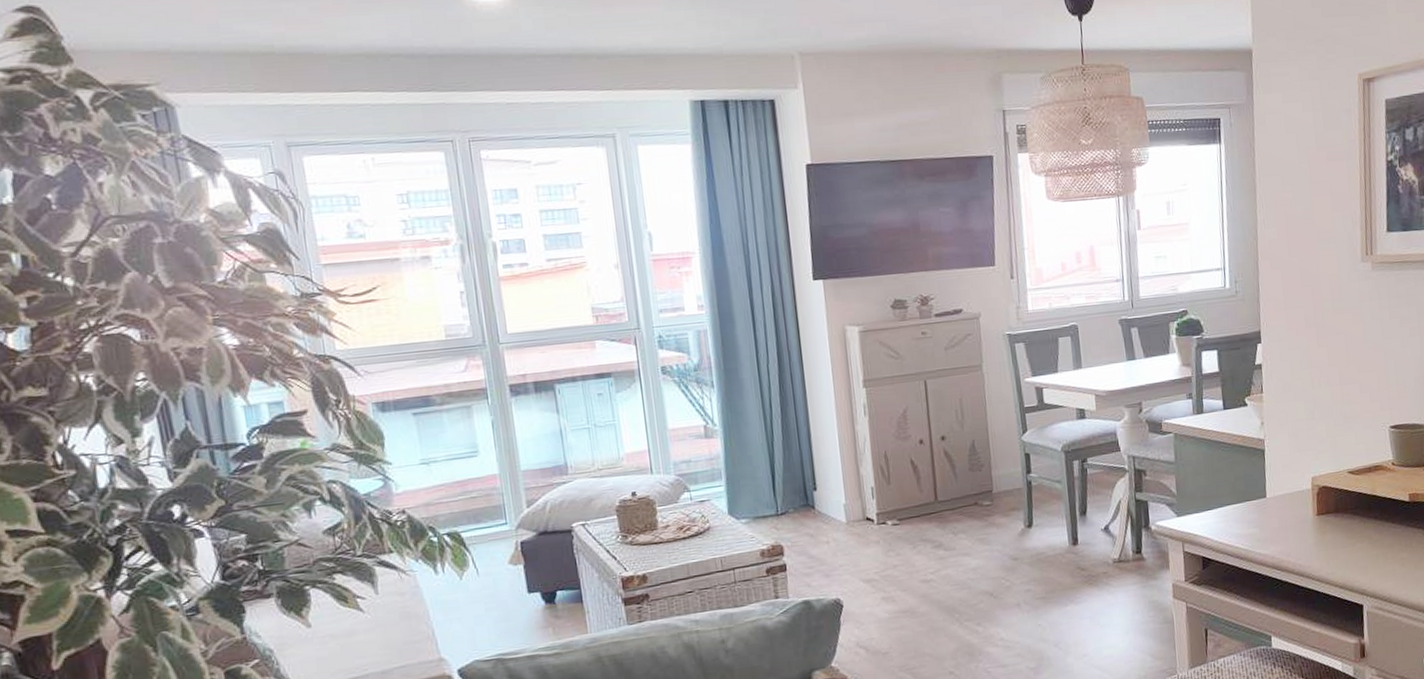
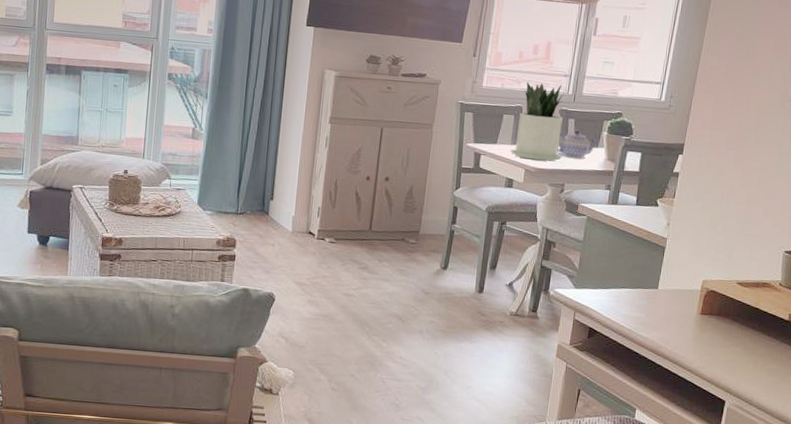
planter: none [1074,291,1133,383] -> present [510,82,566,162]
teapot: none [1125,338,1169,373] -> present [557,129,599,160]

